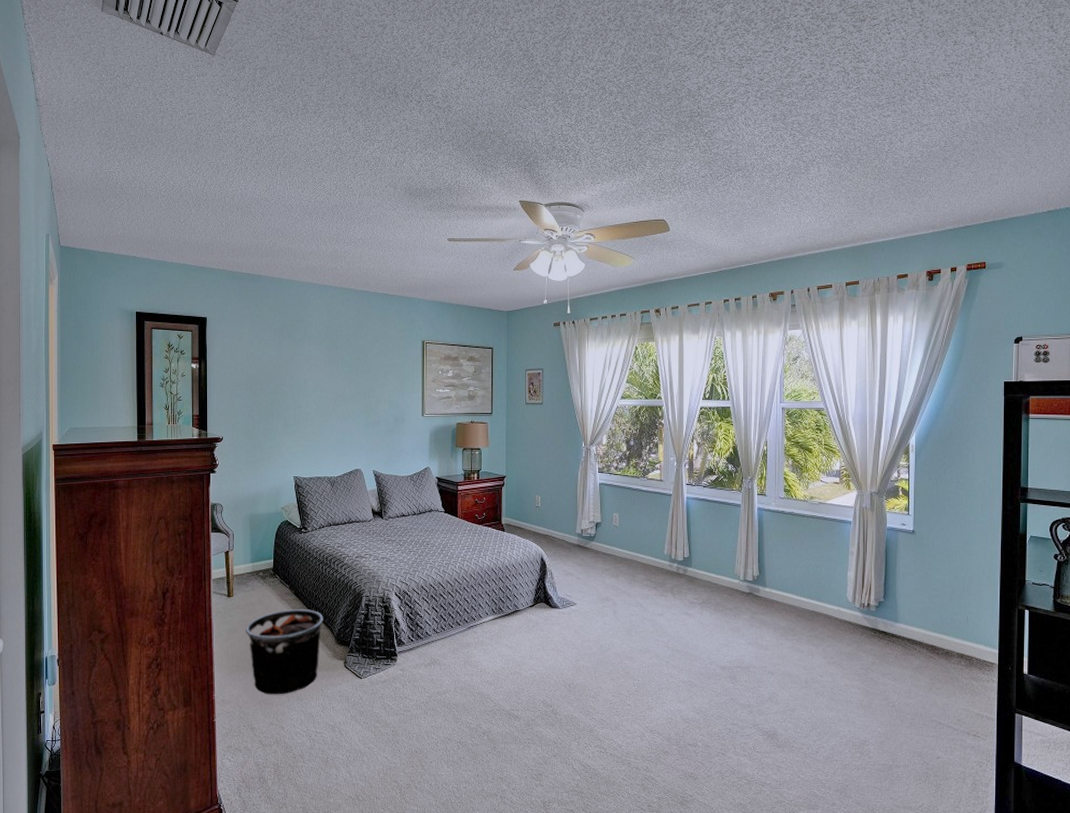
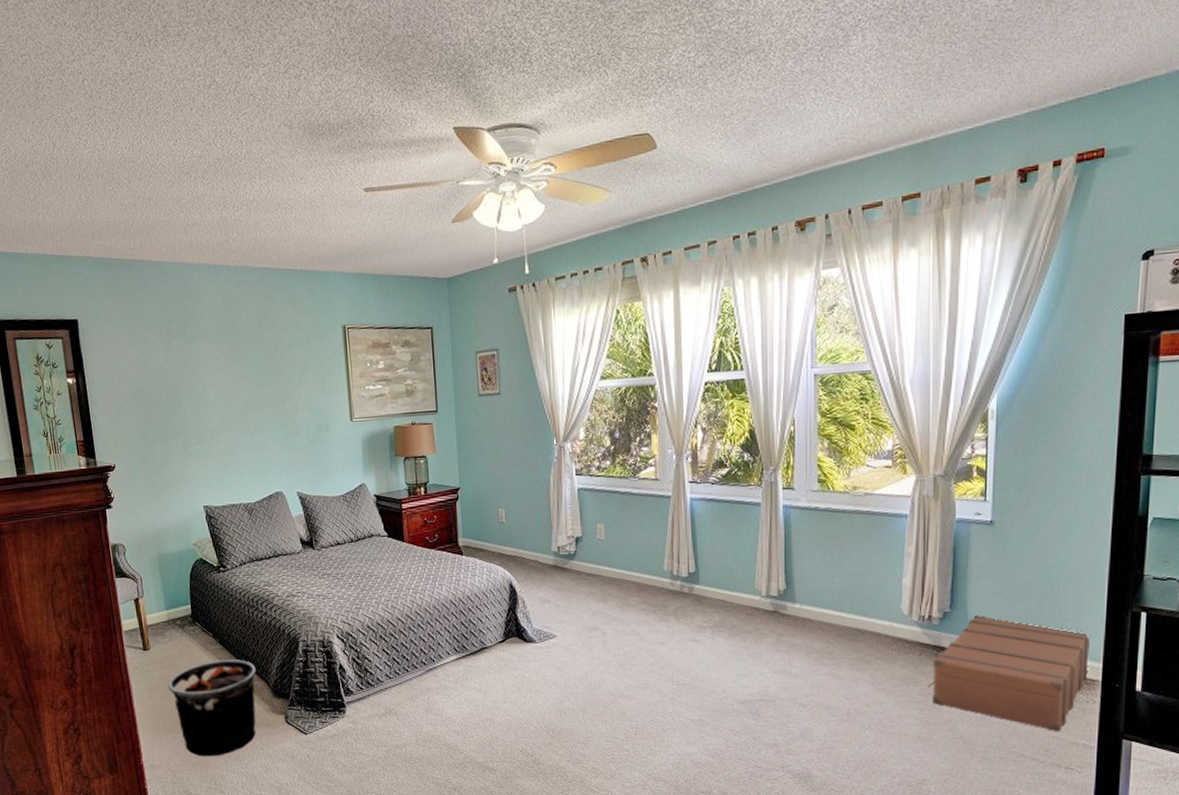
suitcase: none [867,606,988,705] -> present [928,615,1090,732]

